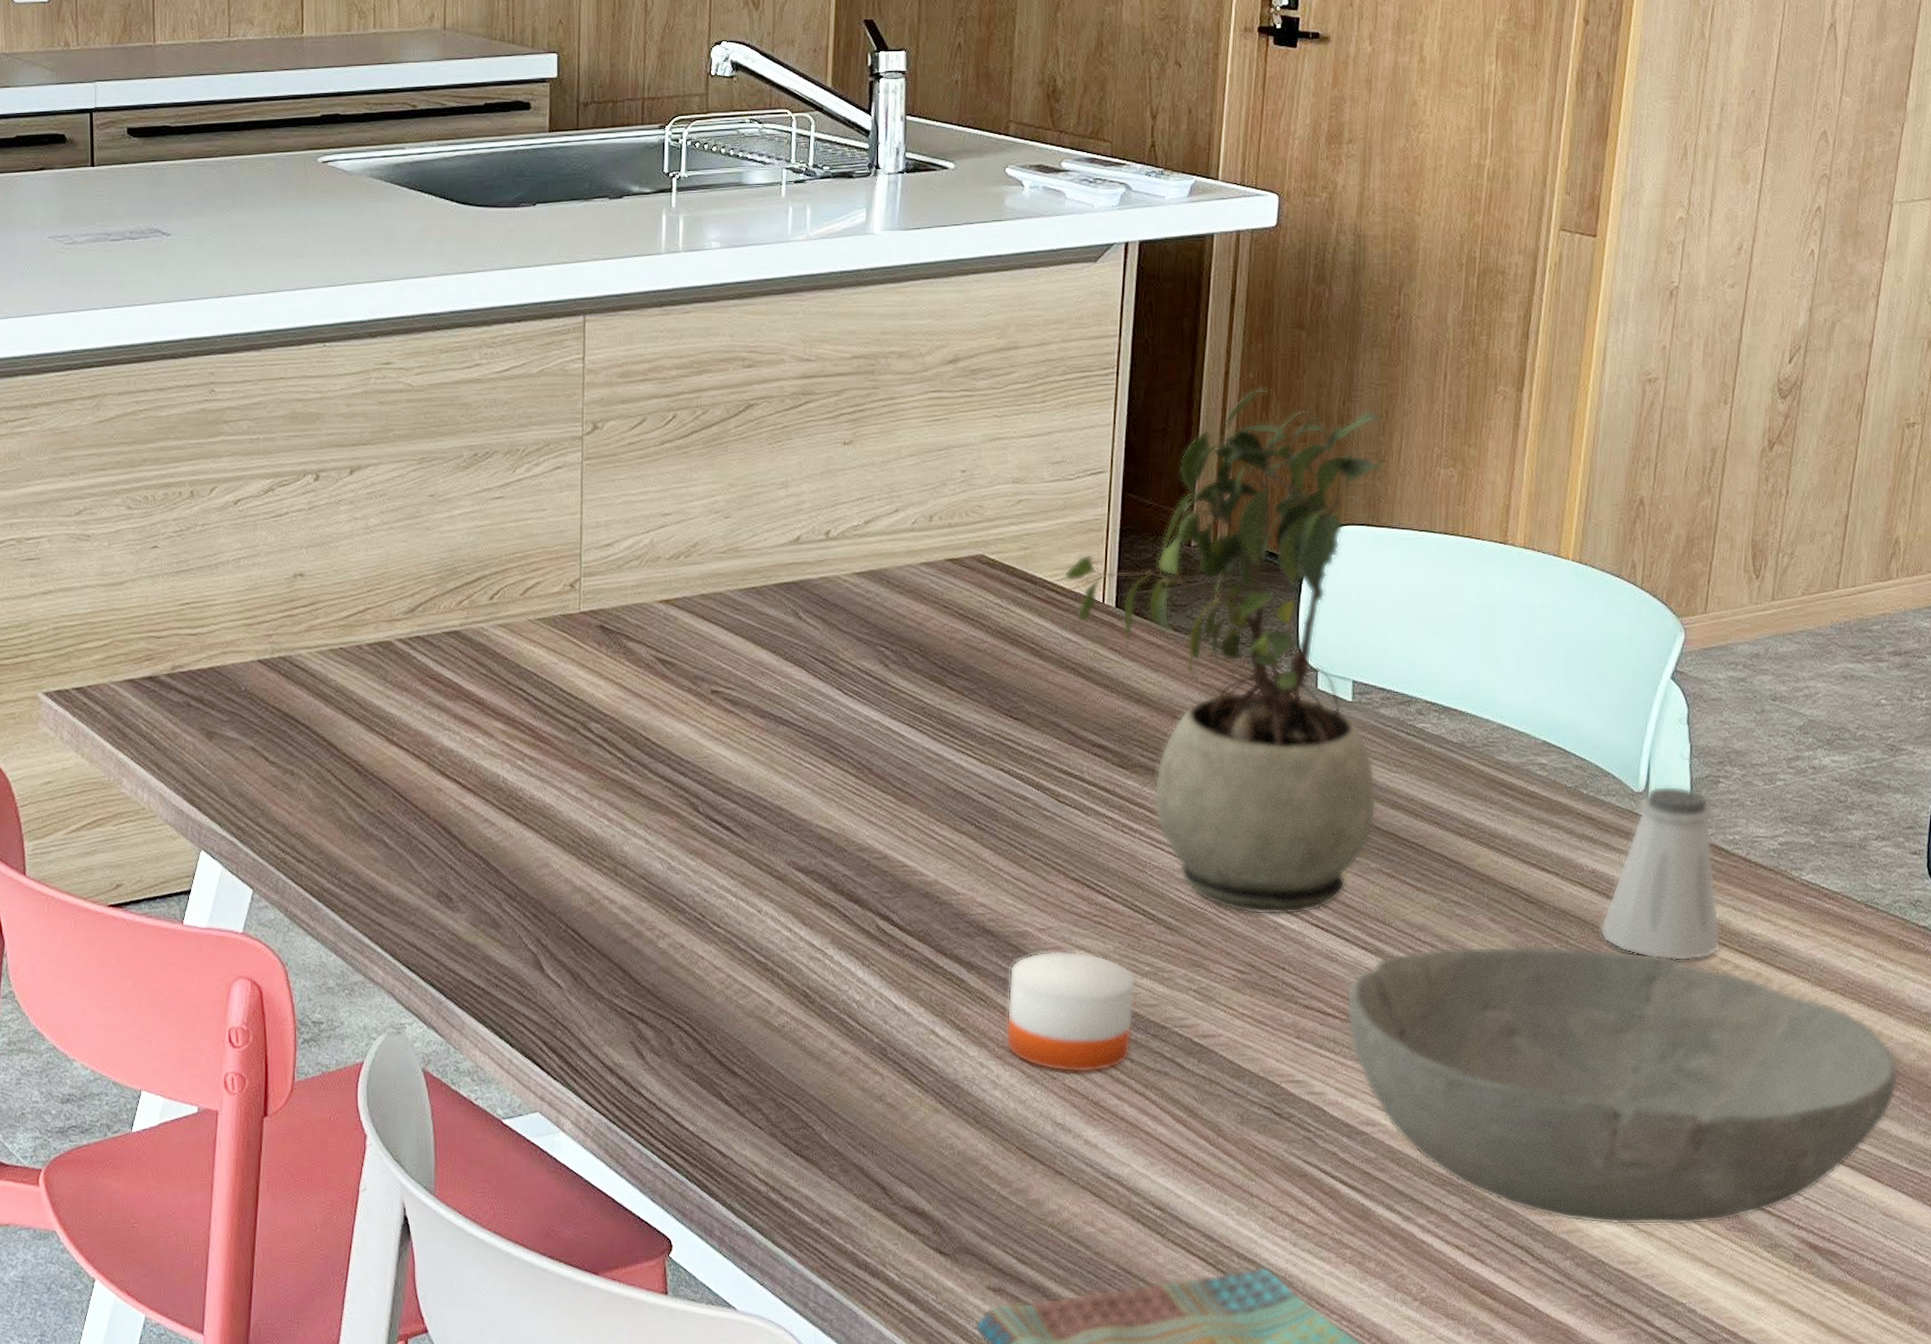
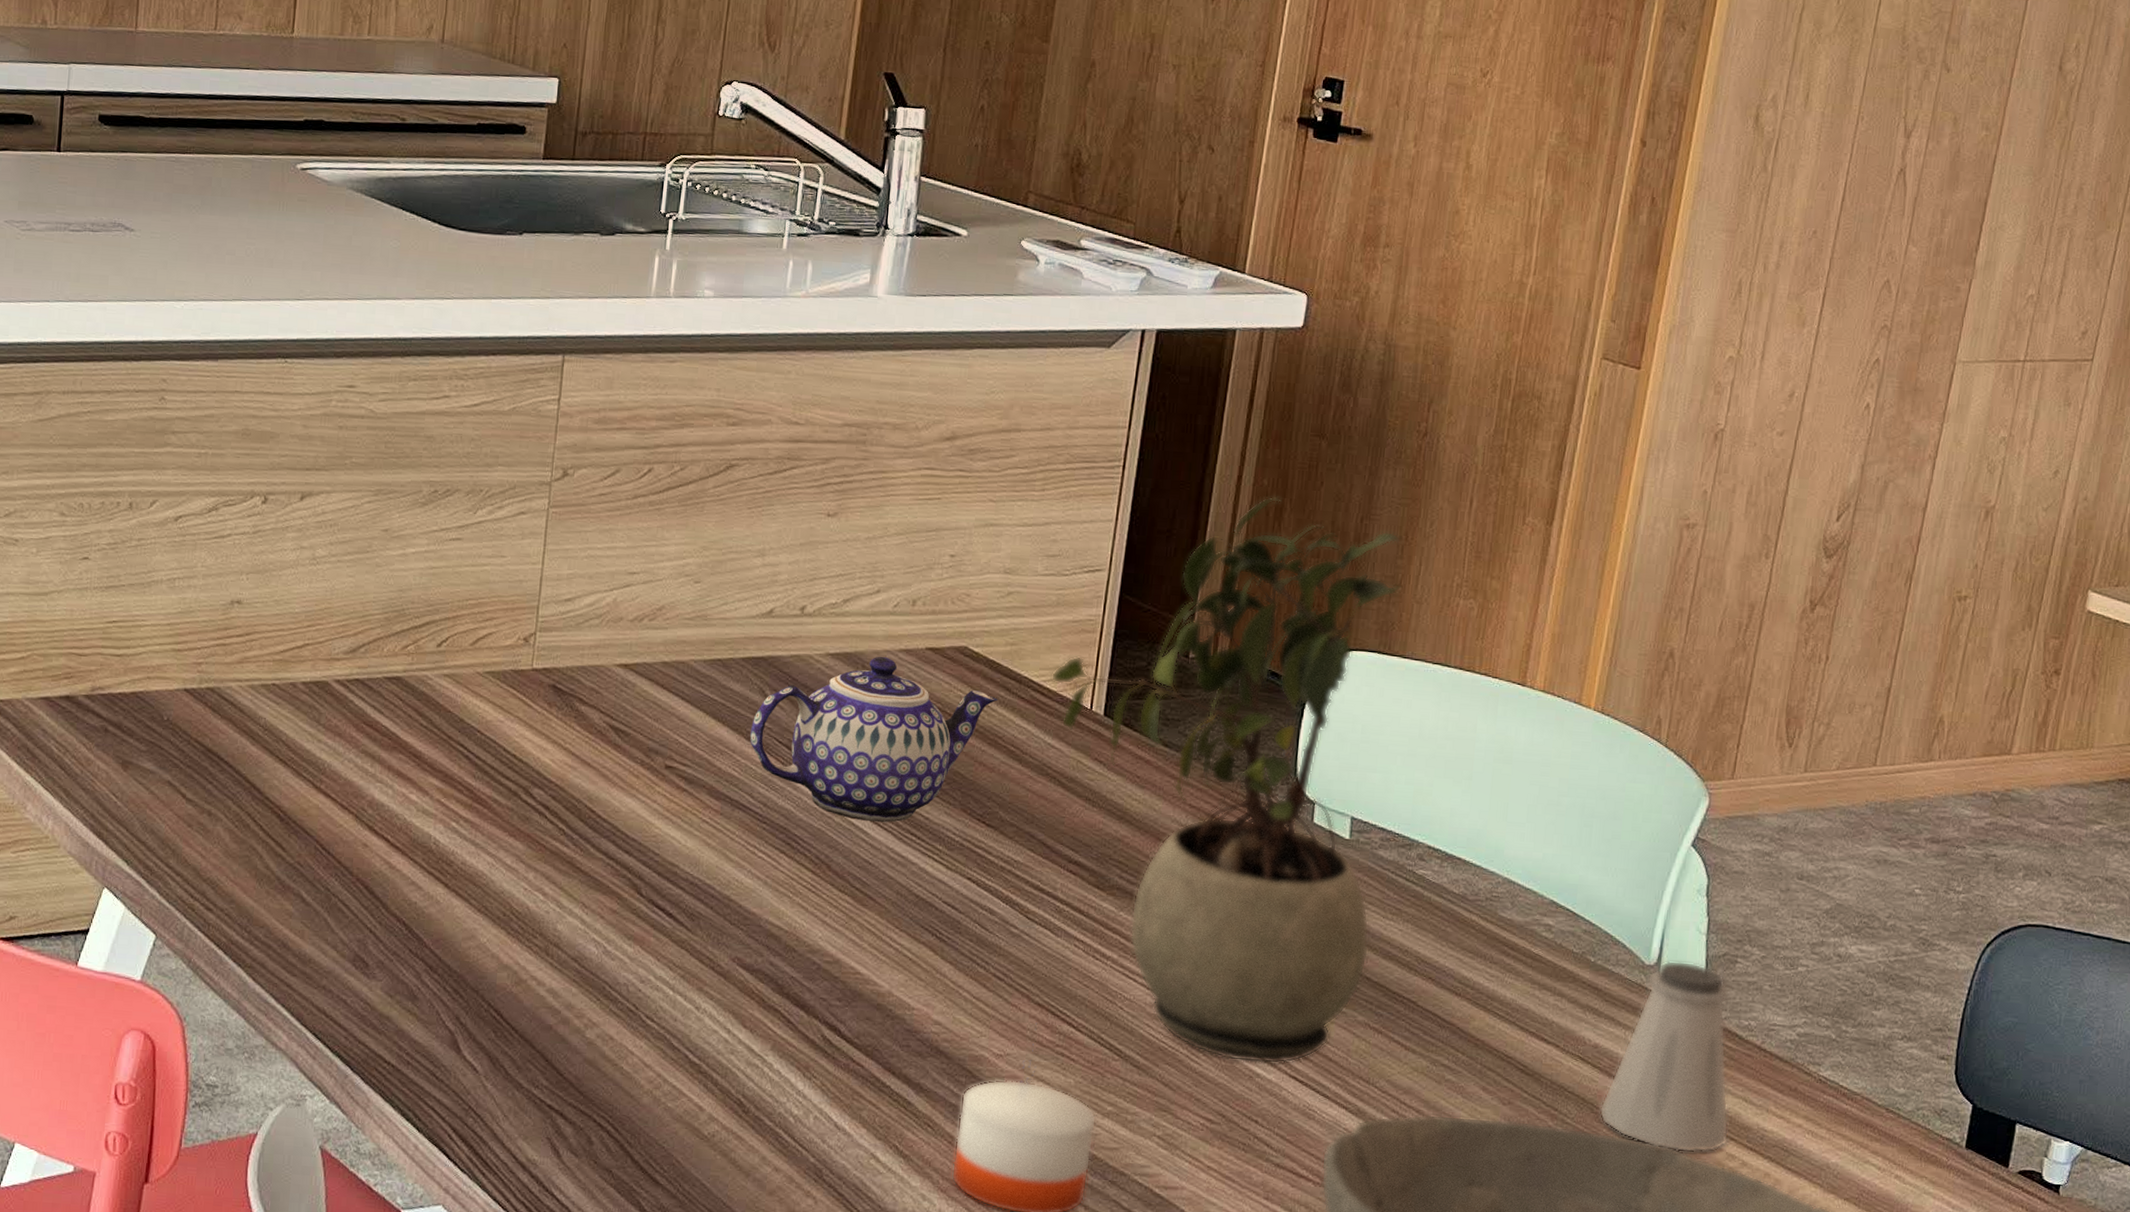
teapot: none [788,571,1016,725] -> present [750,656,998,823]

